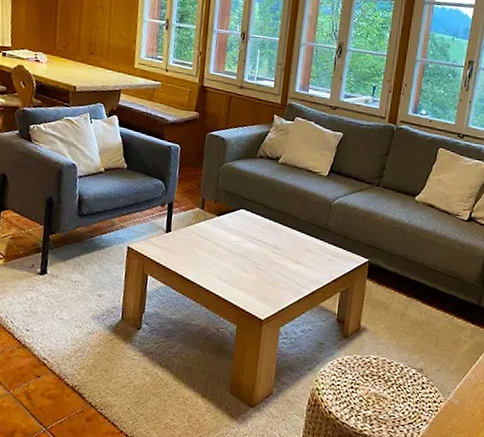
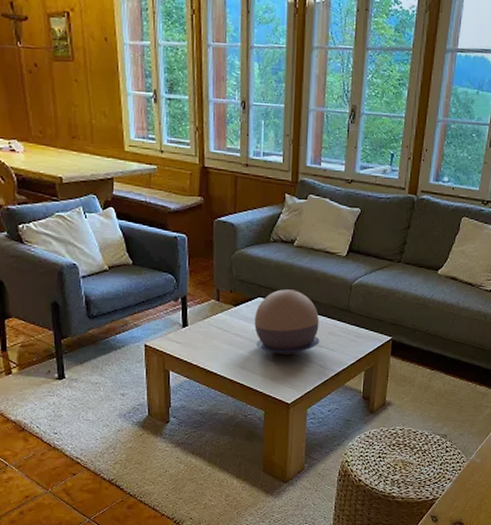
decorative bowl: none [234,203,298,269] -> present [254,289,320,356]

